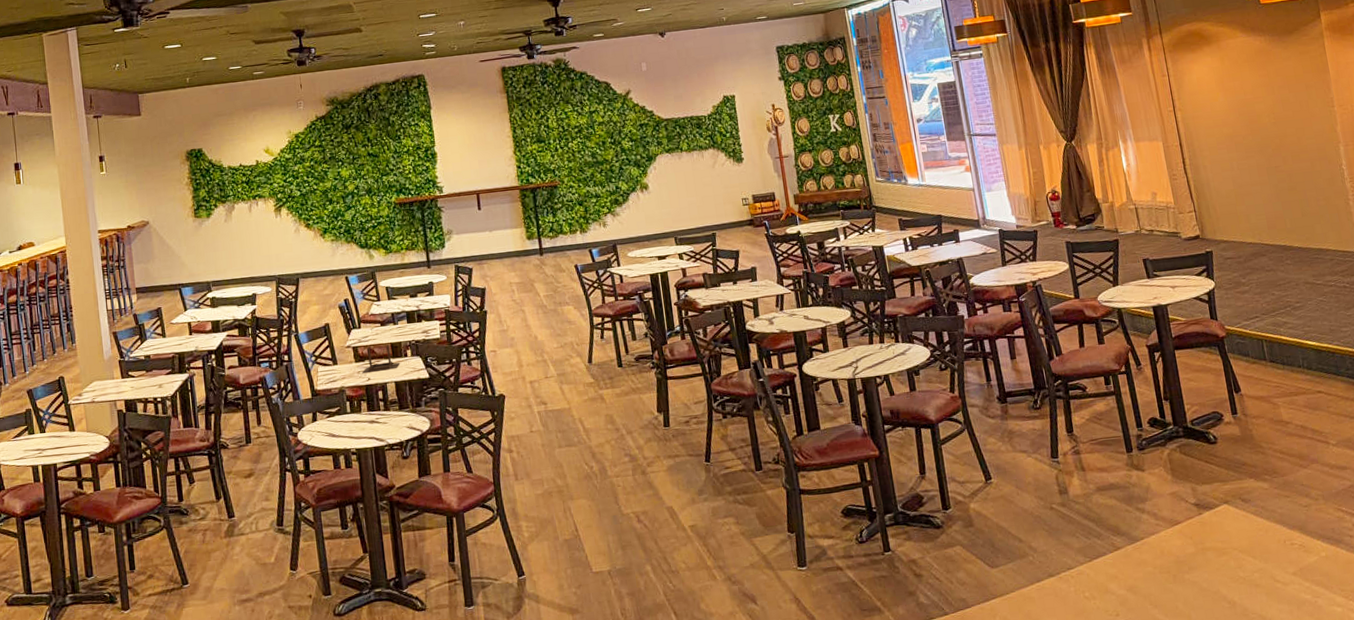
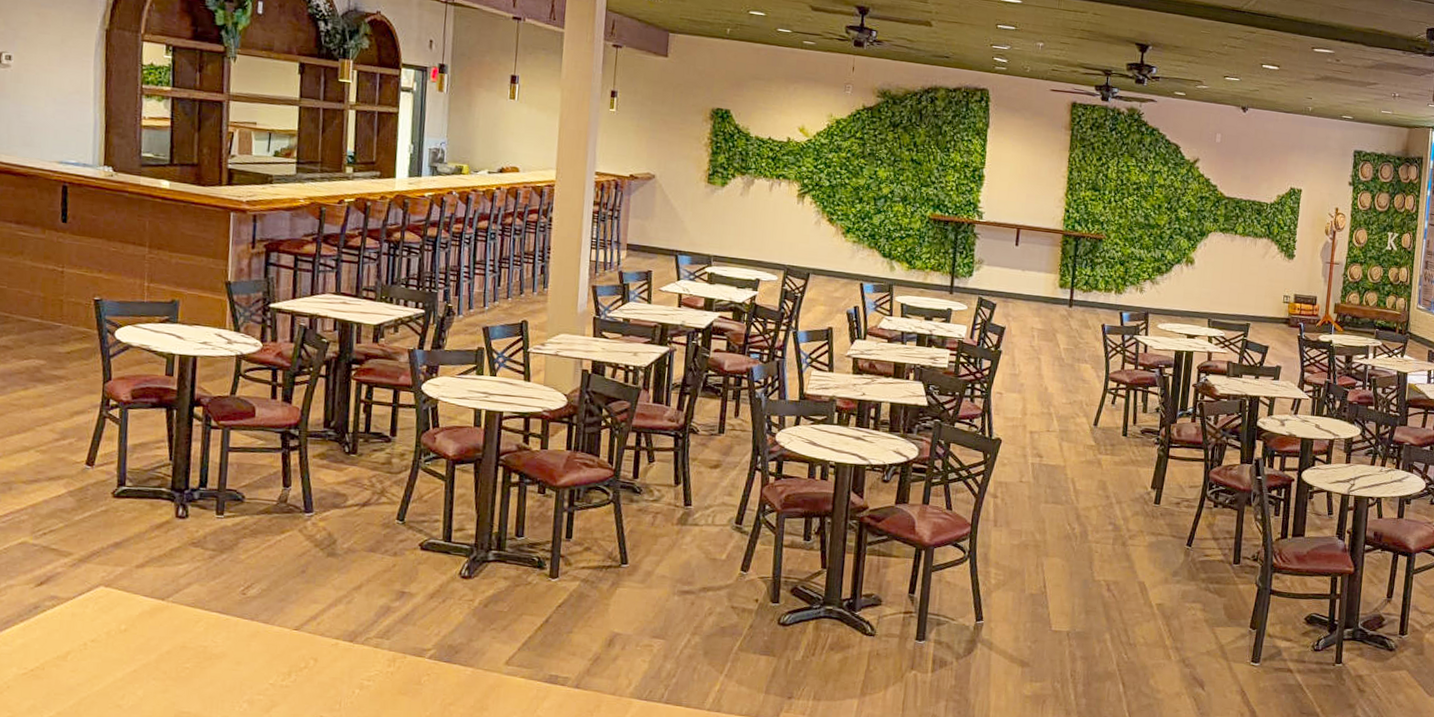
napkin holder: present [361,344,400,374] -> none [856,361,900,390]

